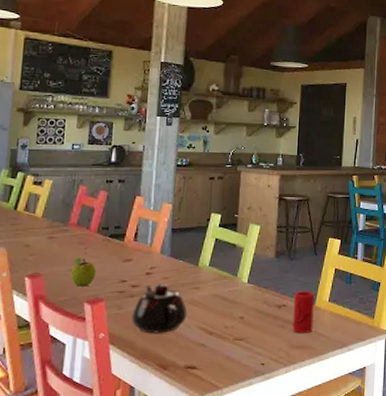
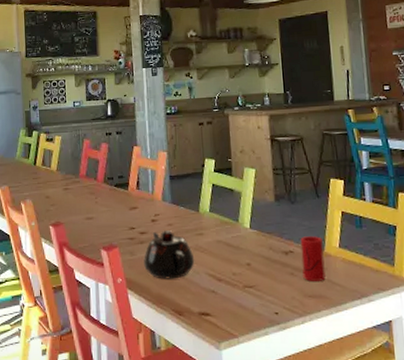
fruit: present [70,256,96,287] -> none [85,205,108,234]

